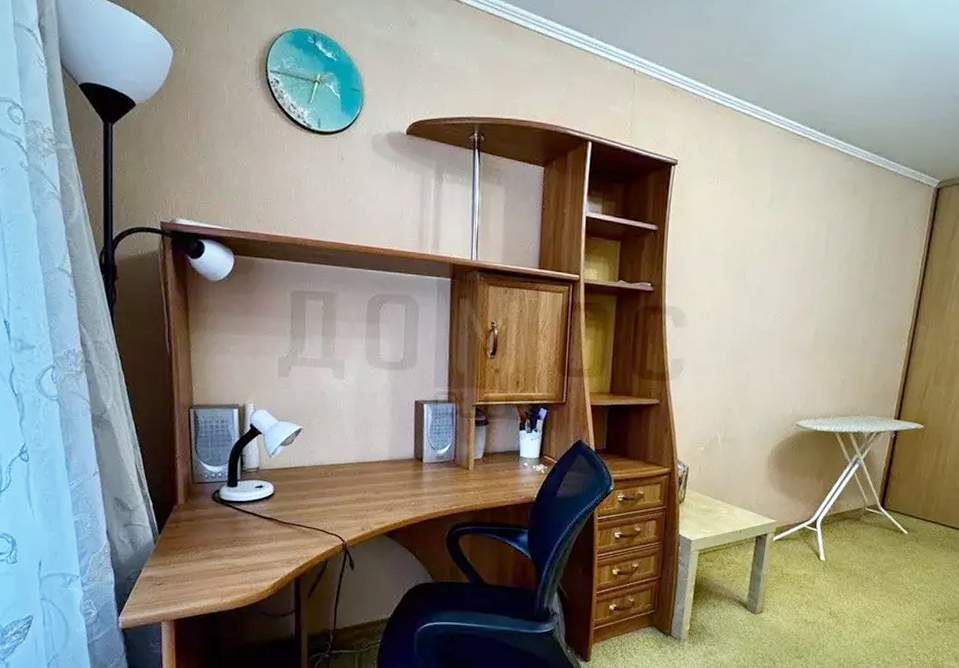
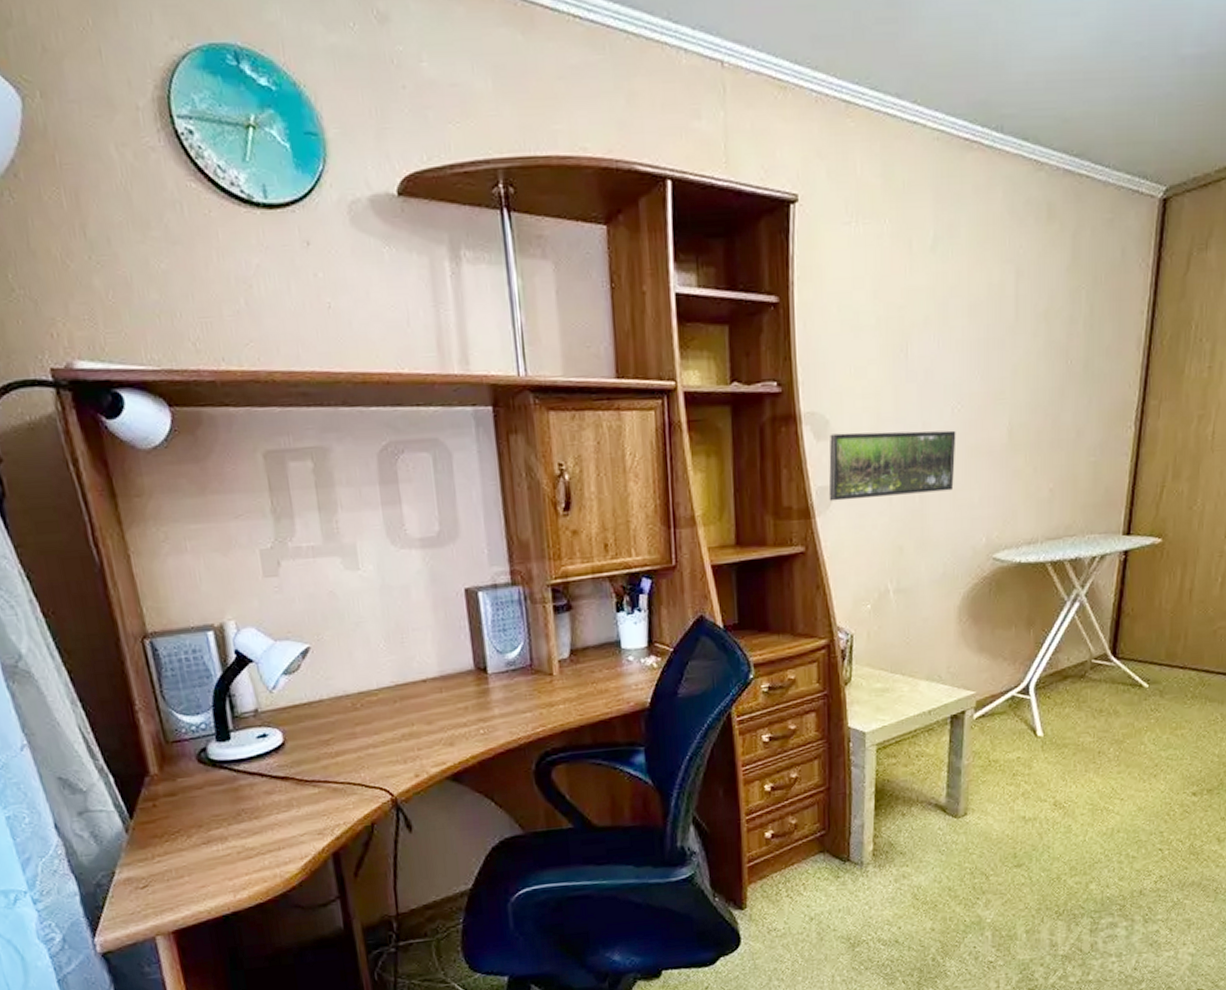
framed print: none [680,323,776,373] -> present [828,430,956,502]

